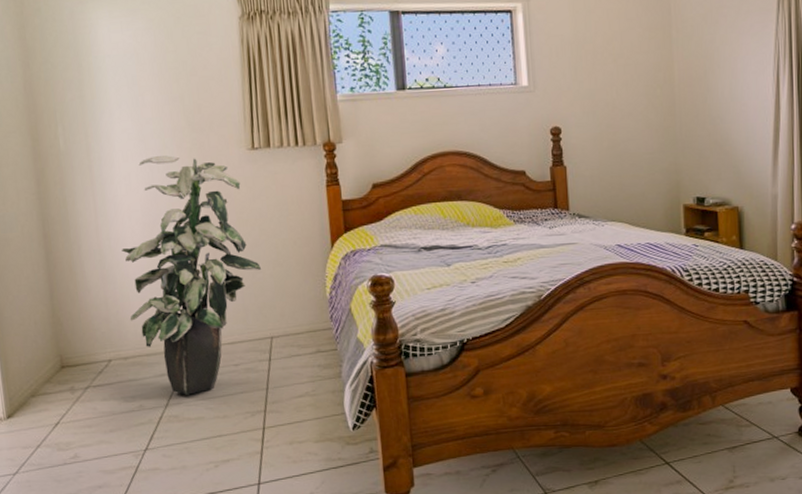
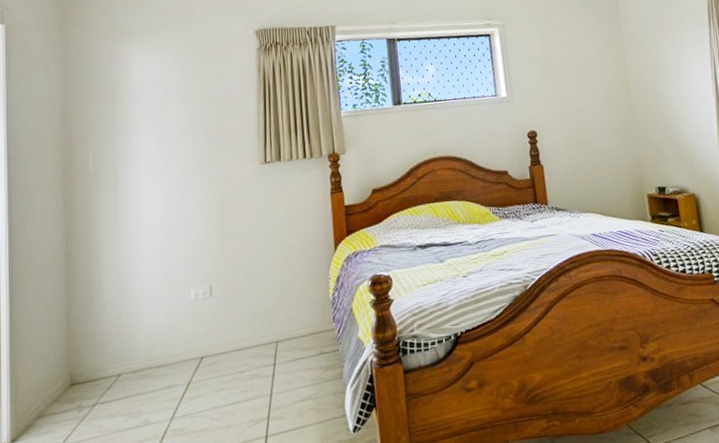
indoor plant: present [122,156,261,395] -> none [139,172,269,406]

